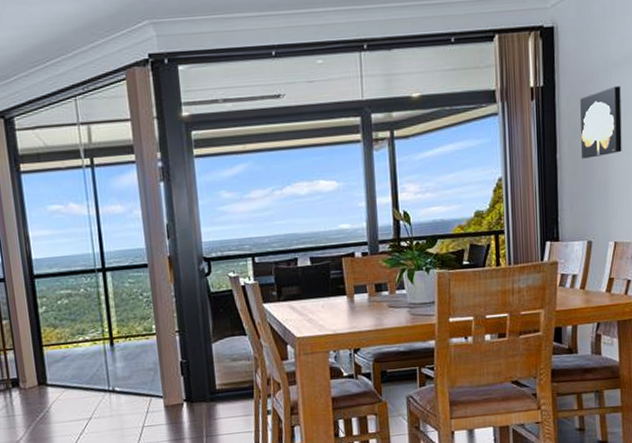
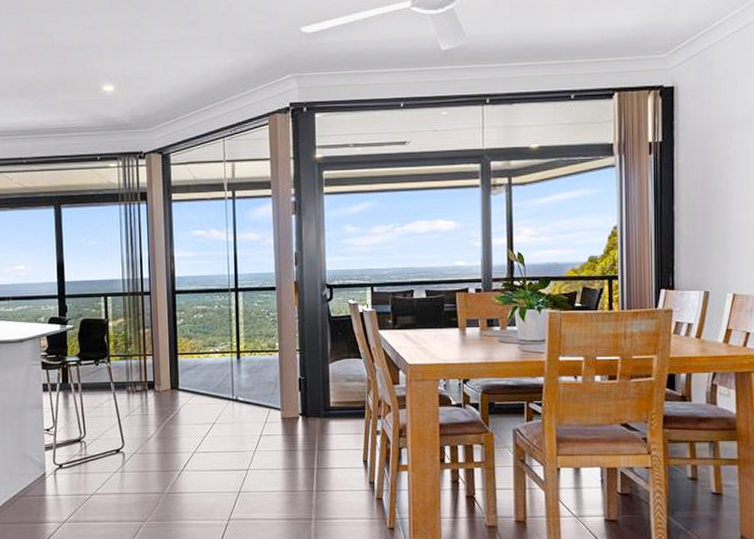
wall art: present [580,85,622,159] -> none [699,143,743,212]

